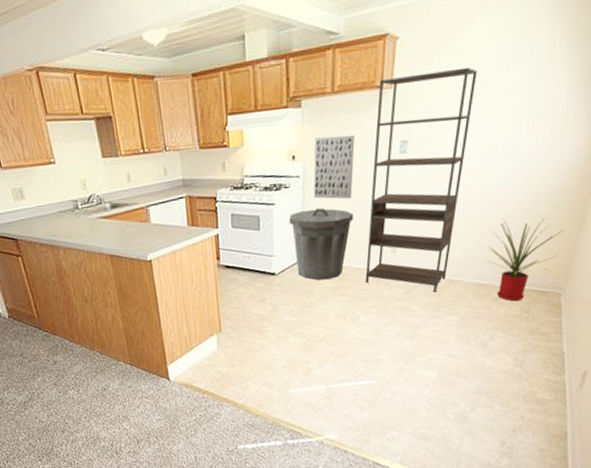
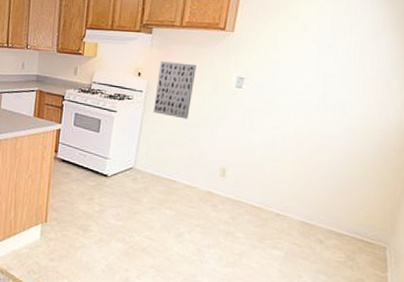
trash can: present [289,207,354,281] -> none [127,122,188,191]
shelving unit: present [365,67,478,293] -> none [193,23,311,224]
house plant: present [485,218,565,301] -> none [311,163,390,248]

